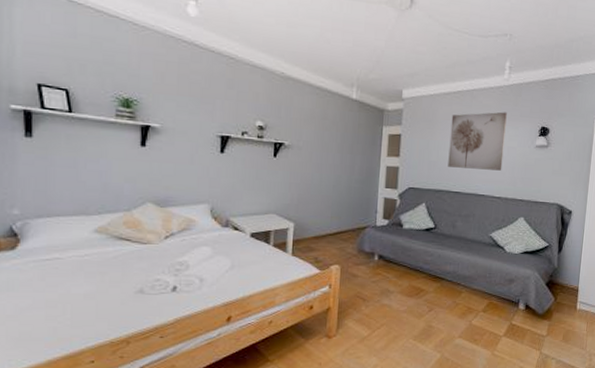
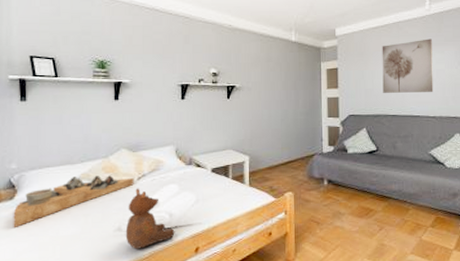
decorative tray: none [14,229,161,281] -> present [13,175,134,227]
teddy bear: none [148,248,205,314] -> present [125,188,175,249]

